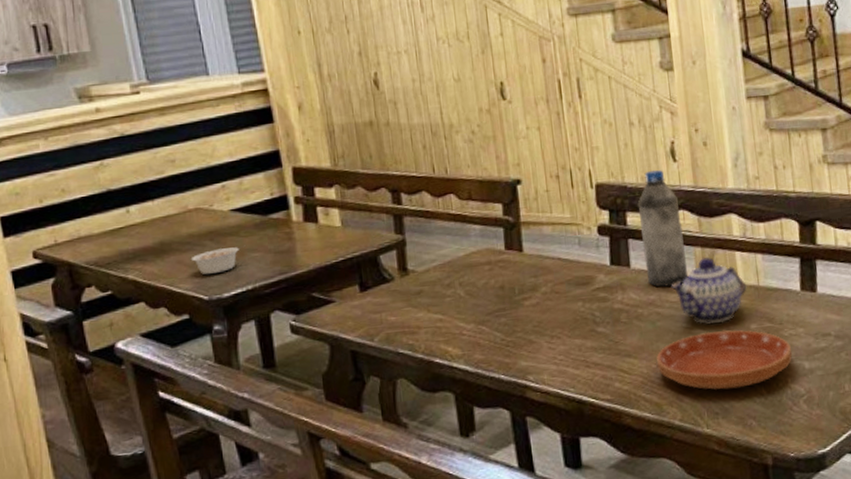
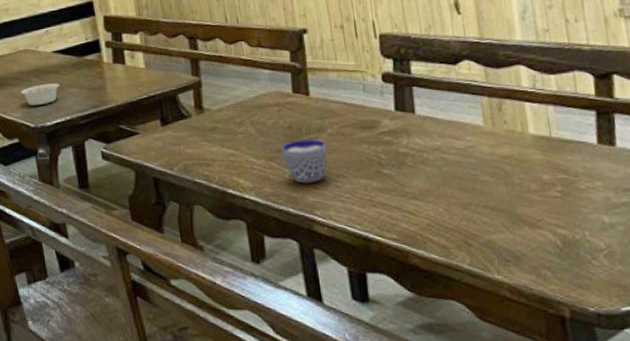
cup: none [493,298,541,348] -> present [281,138,328,184]
water bottle: present [637,170,689,287] -> none [421,22,475,134]
saucer: present [657,330,792,390] -> none [443,178,590,238]
teapot: present [671,256,747,324] -> none [457,106,538,172]

